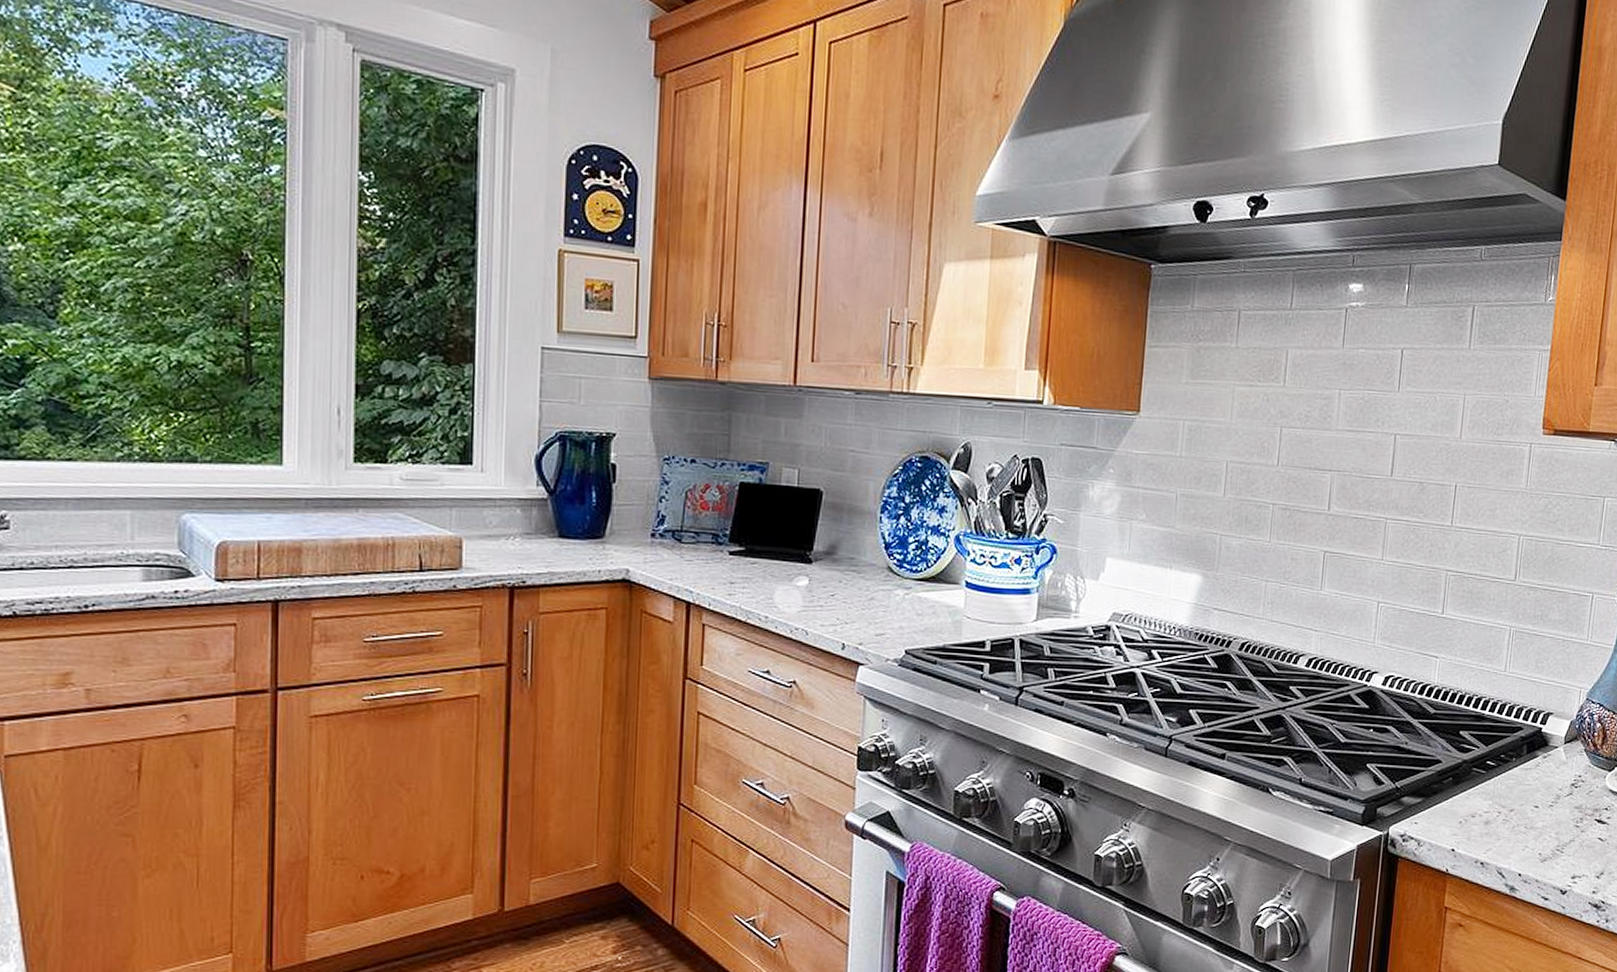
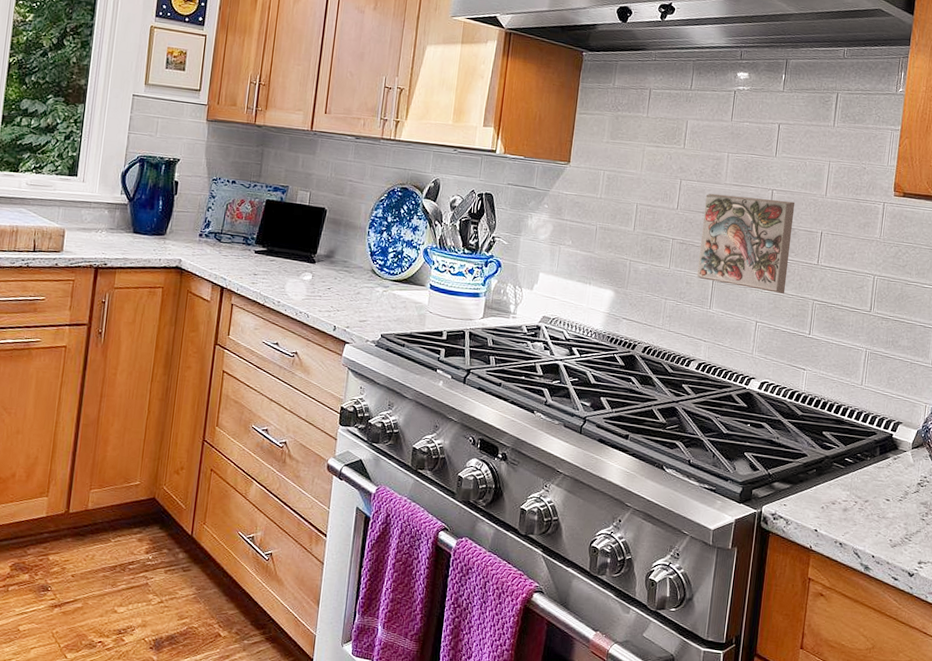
decorative tile: none [1303,442,1424,565] -> present [696,193,796,294]

